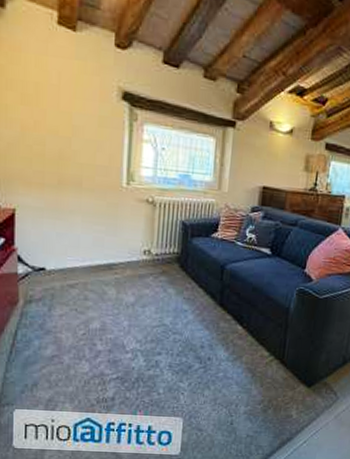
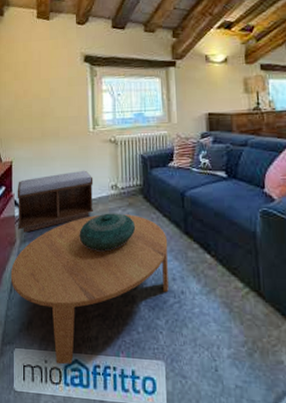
coffee table: none [10,279,201,423] -> present [10,214,169,365]
bench: none [20,230,123,293] -> present [17,170,94,233]
decorative bowl: none [100,279,168,317] -> present [79,213,136,250]

